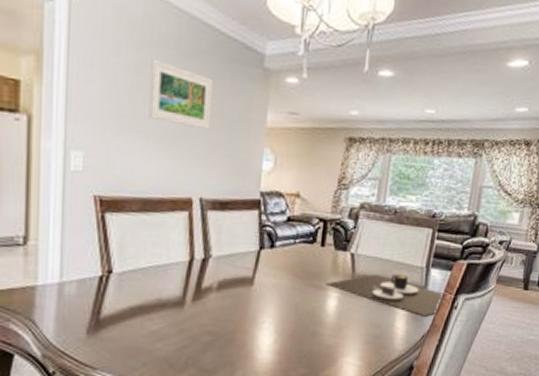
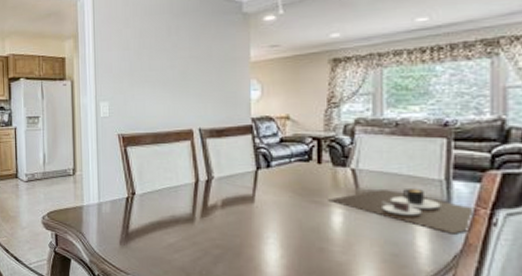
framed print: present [148,58,213,131] -> none [152,24,202,72]

